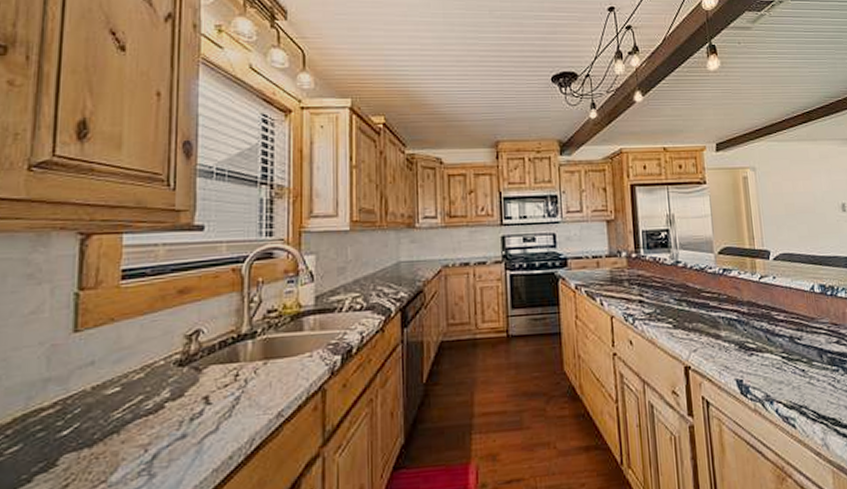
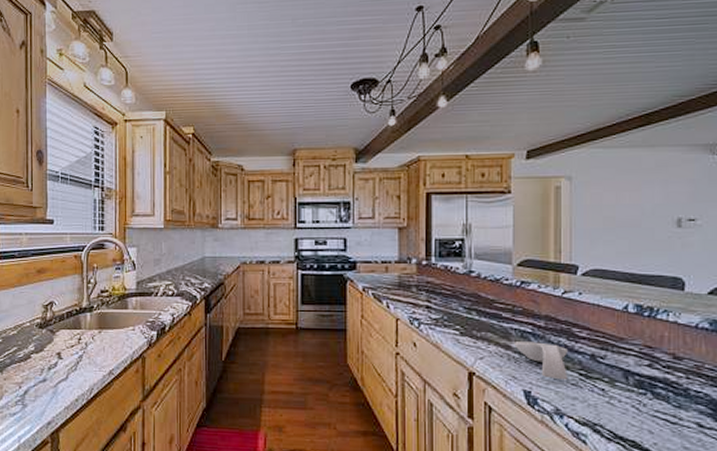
spoon rest: none [723,328,773,365] -> present [515,342,568,380]

